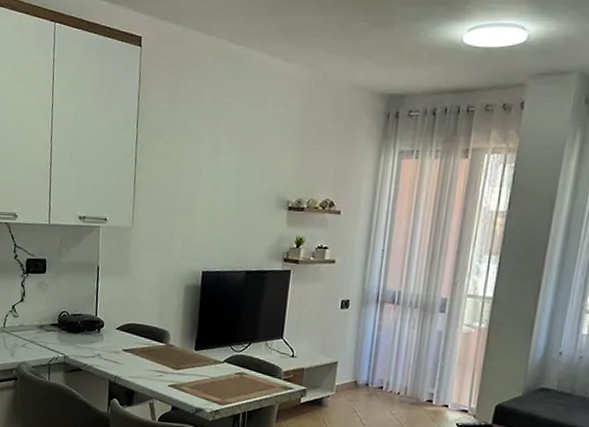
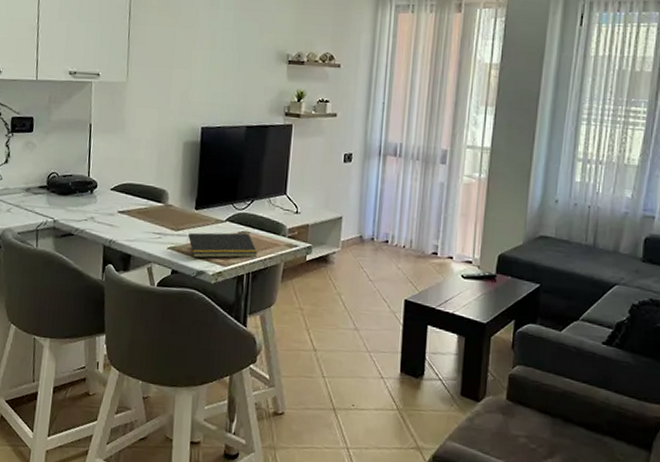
notepad: none [186,372,254,398] -> present [186,232,258,258]

